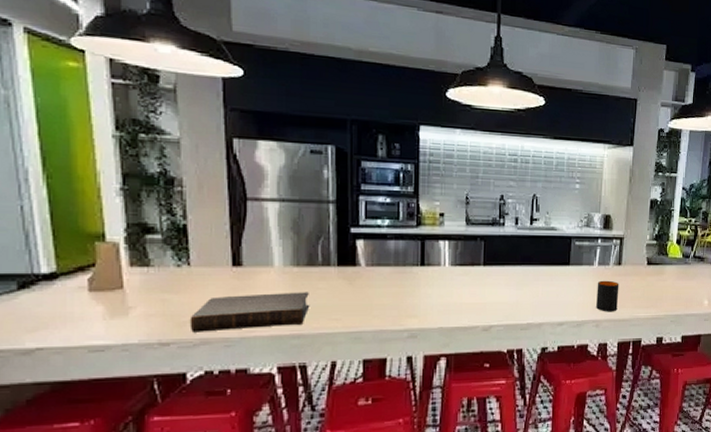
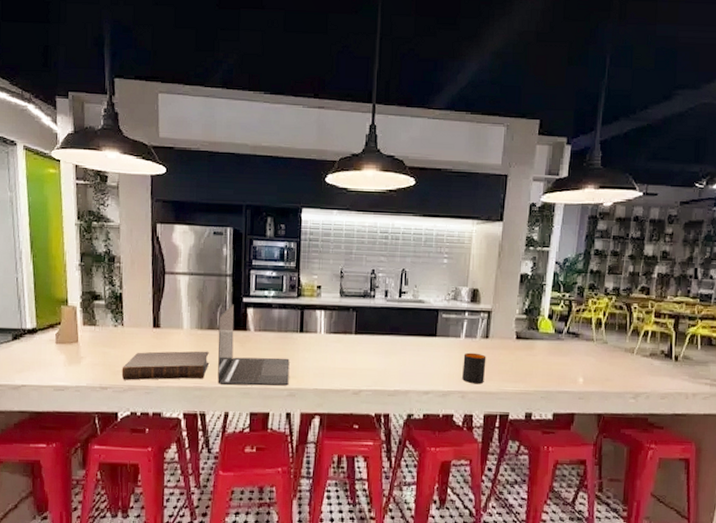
laptop: none [320,235,409,331] -> present [217,304,290,386]

